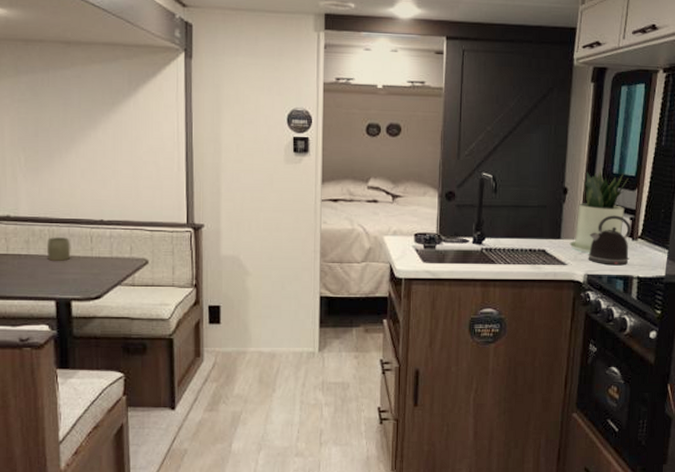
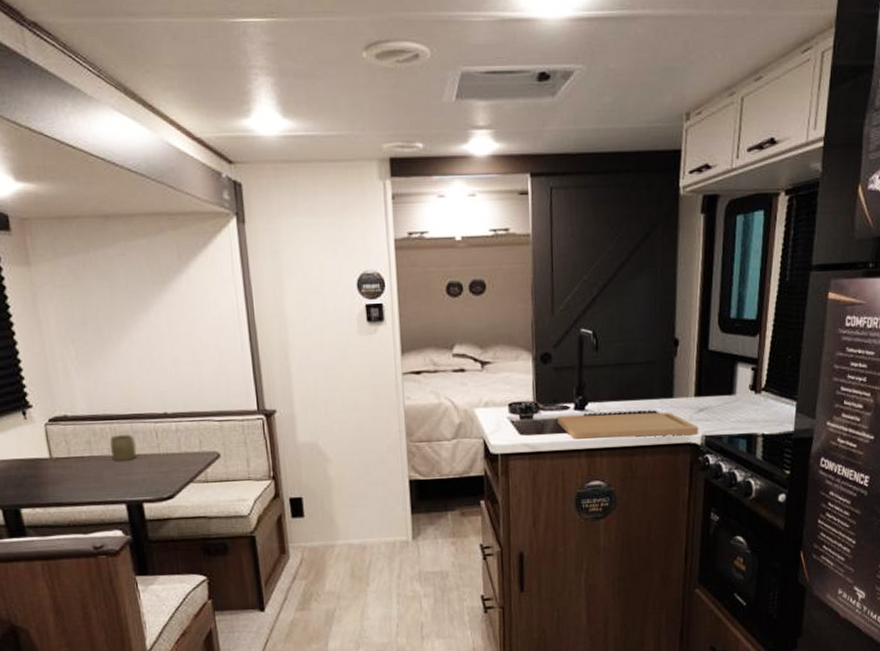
cutting board: none [457,248,582,273] -> present [557,412,699,440]
planter: present [569,172,629,254] -> none [683,317,749,412]
kettle: present [588,215,632,266] -> none [705,366,754,424]

